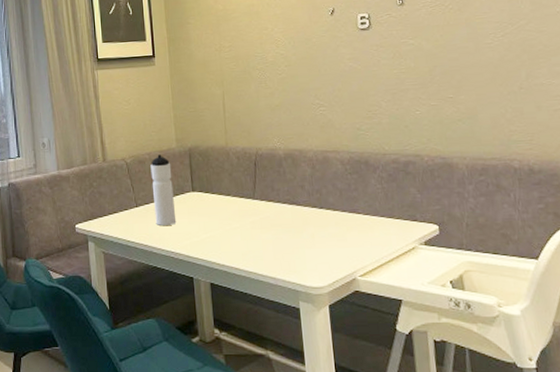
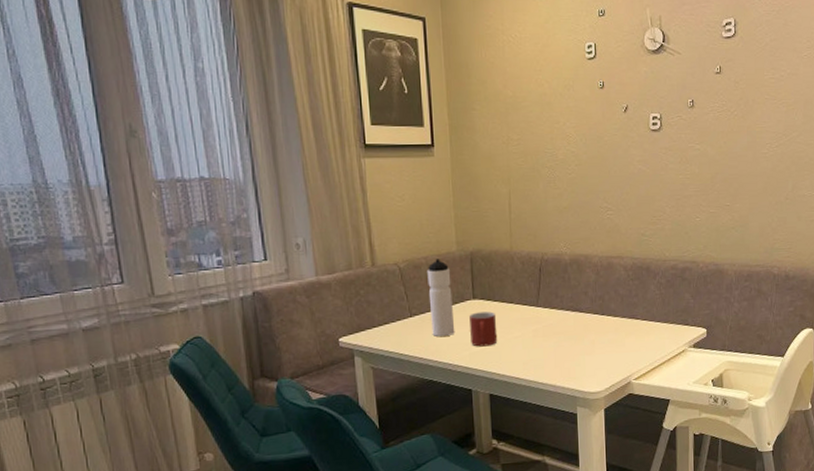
mug: none [189,203,217,237] -> present [469,311,498,347]

